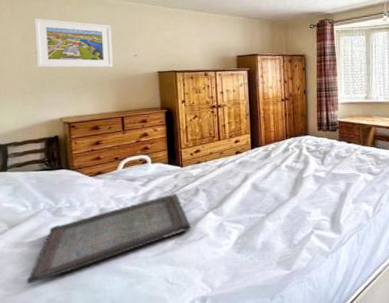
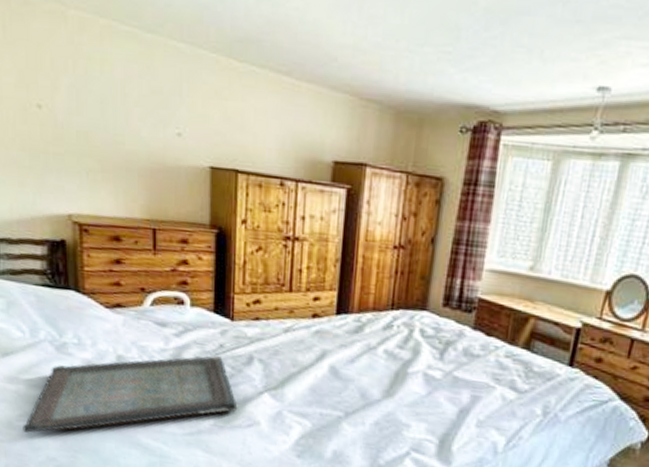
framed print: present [34,18,113,68] -> none [34,48,146,148]

